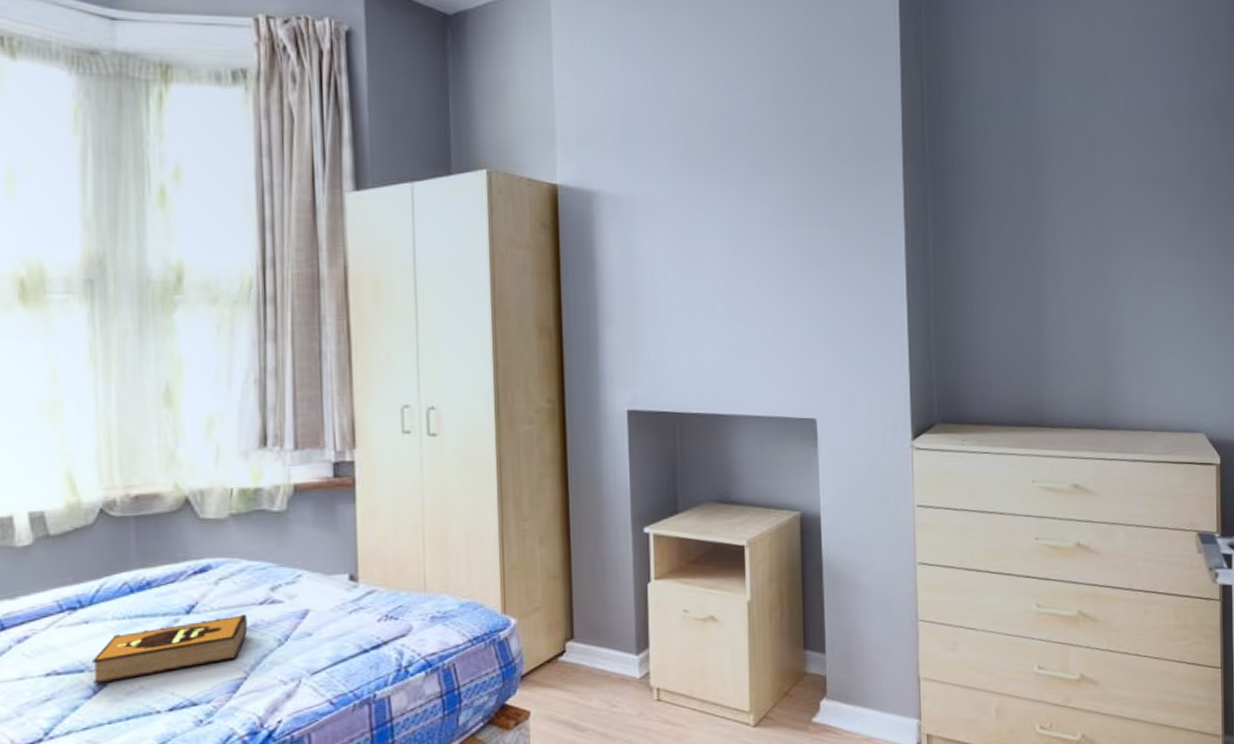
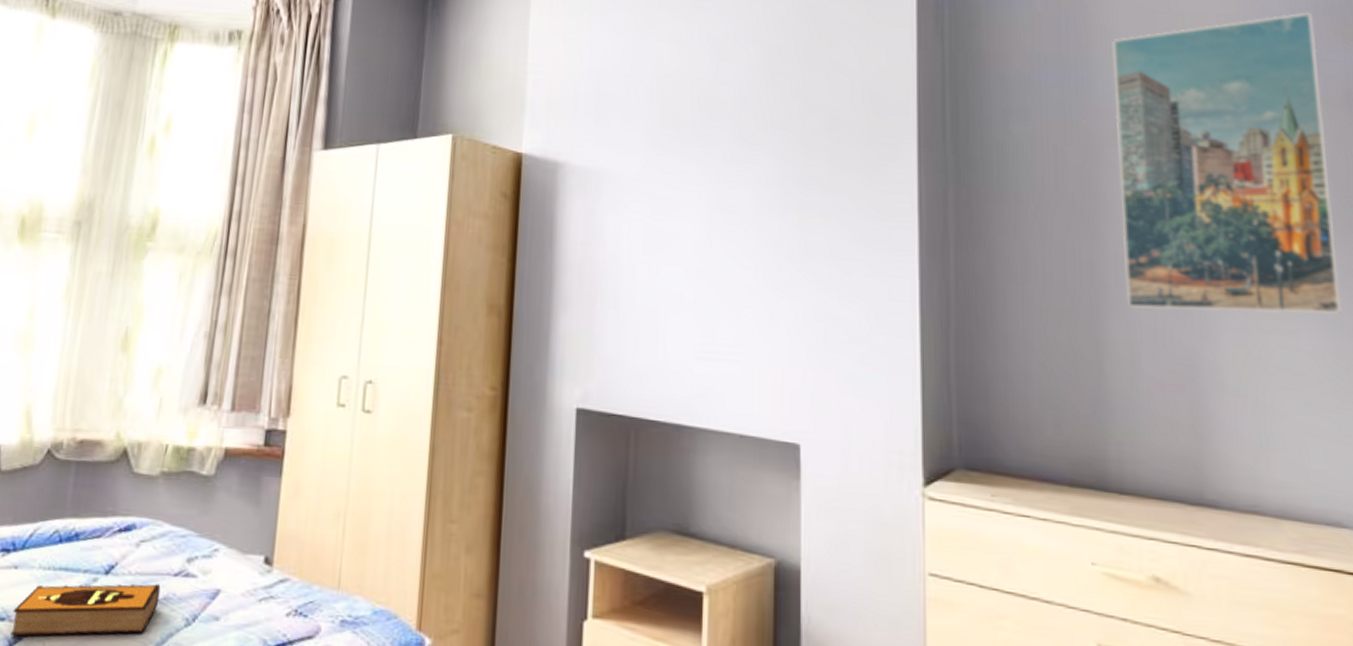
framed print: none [1052,38,1203,286] -> present [1112,12,1342,315]

